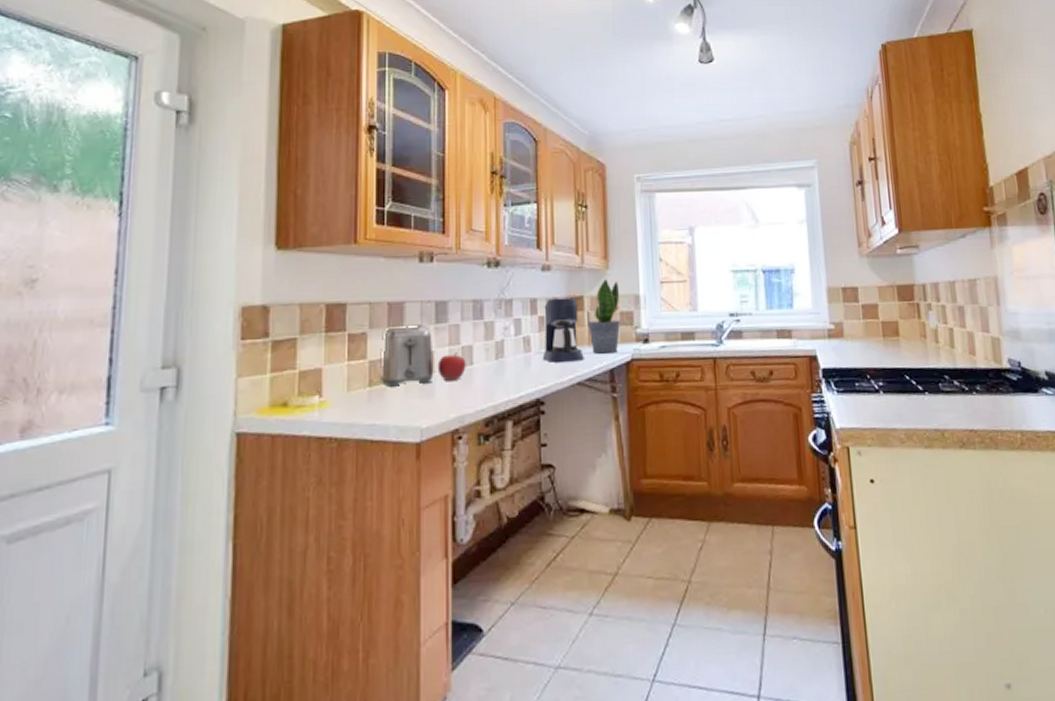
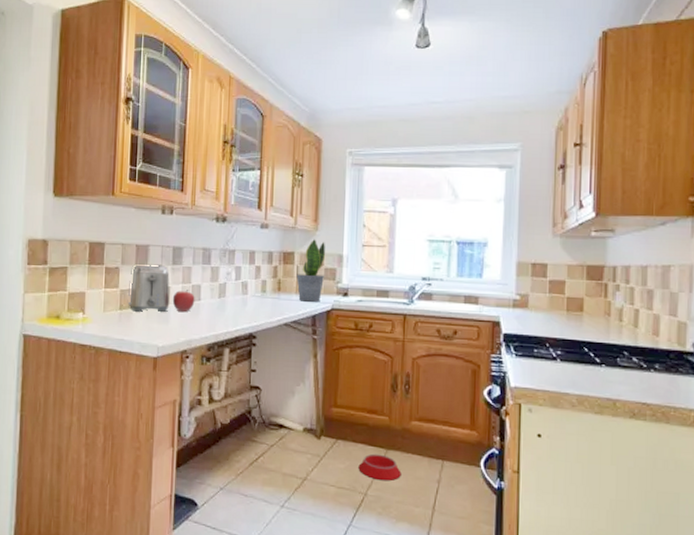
coffee maker: present [542,297,584,363] -> none [256,252,292,306]
pet bowl: none [678,529,728,562] -> present [358,453,401,481]

